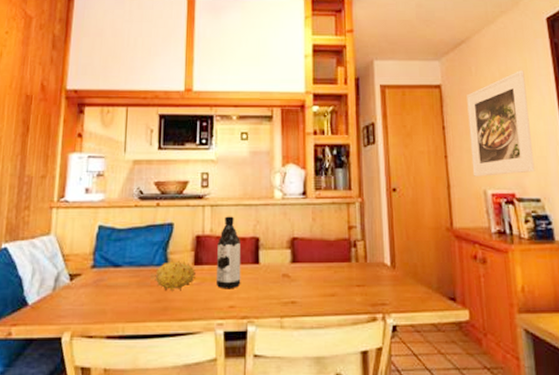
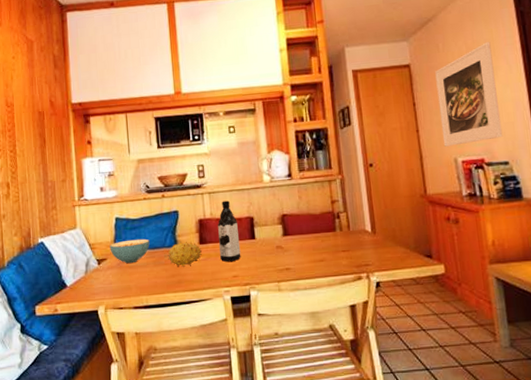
cereal bowl: none [87,253,136,282] -> present [109,238,150,264]

